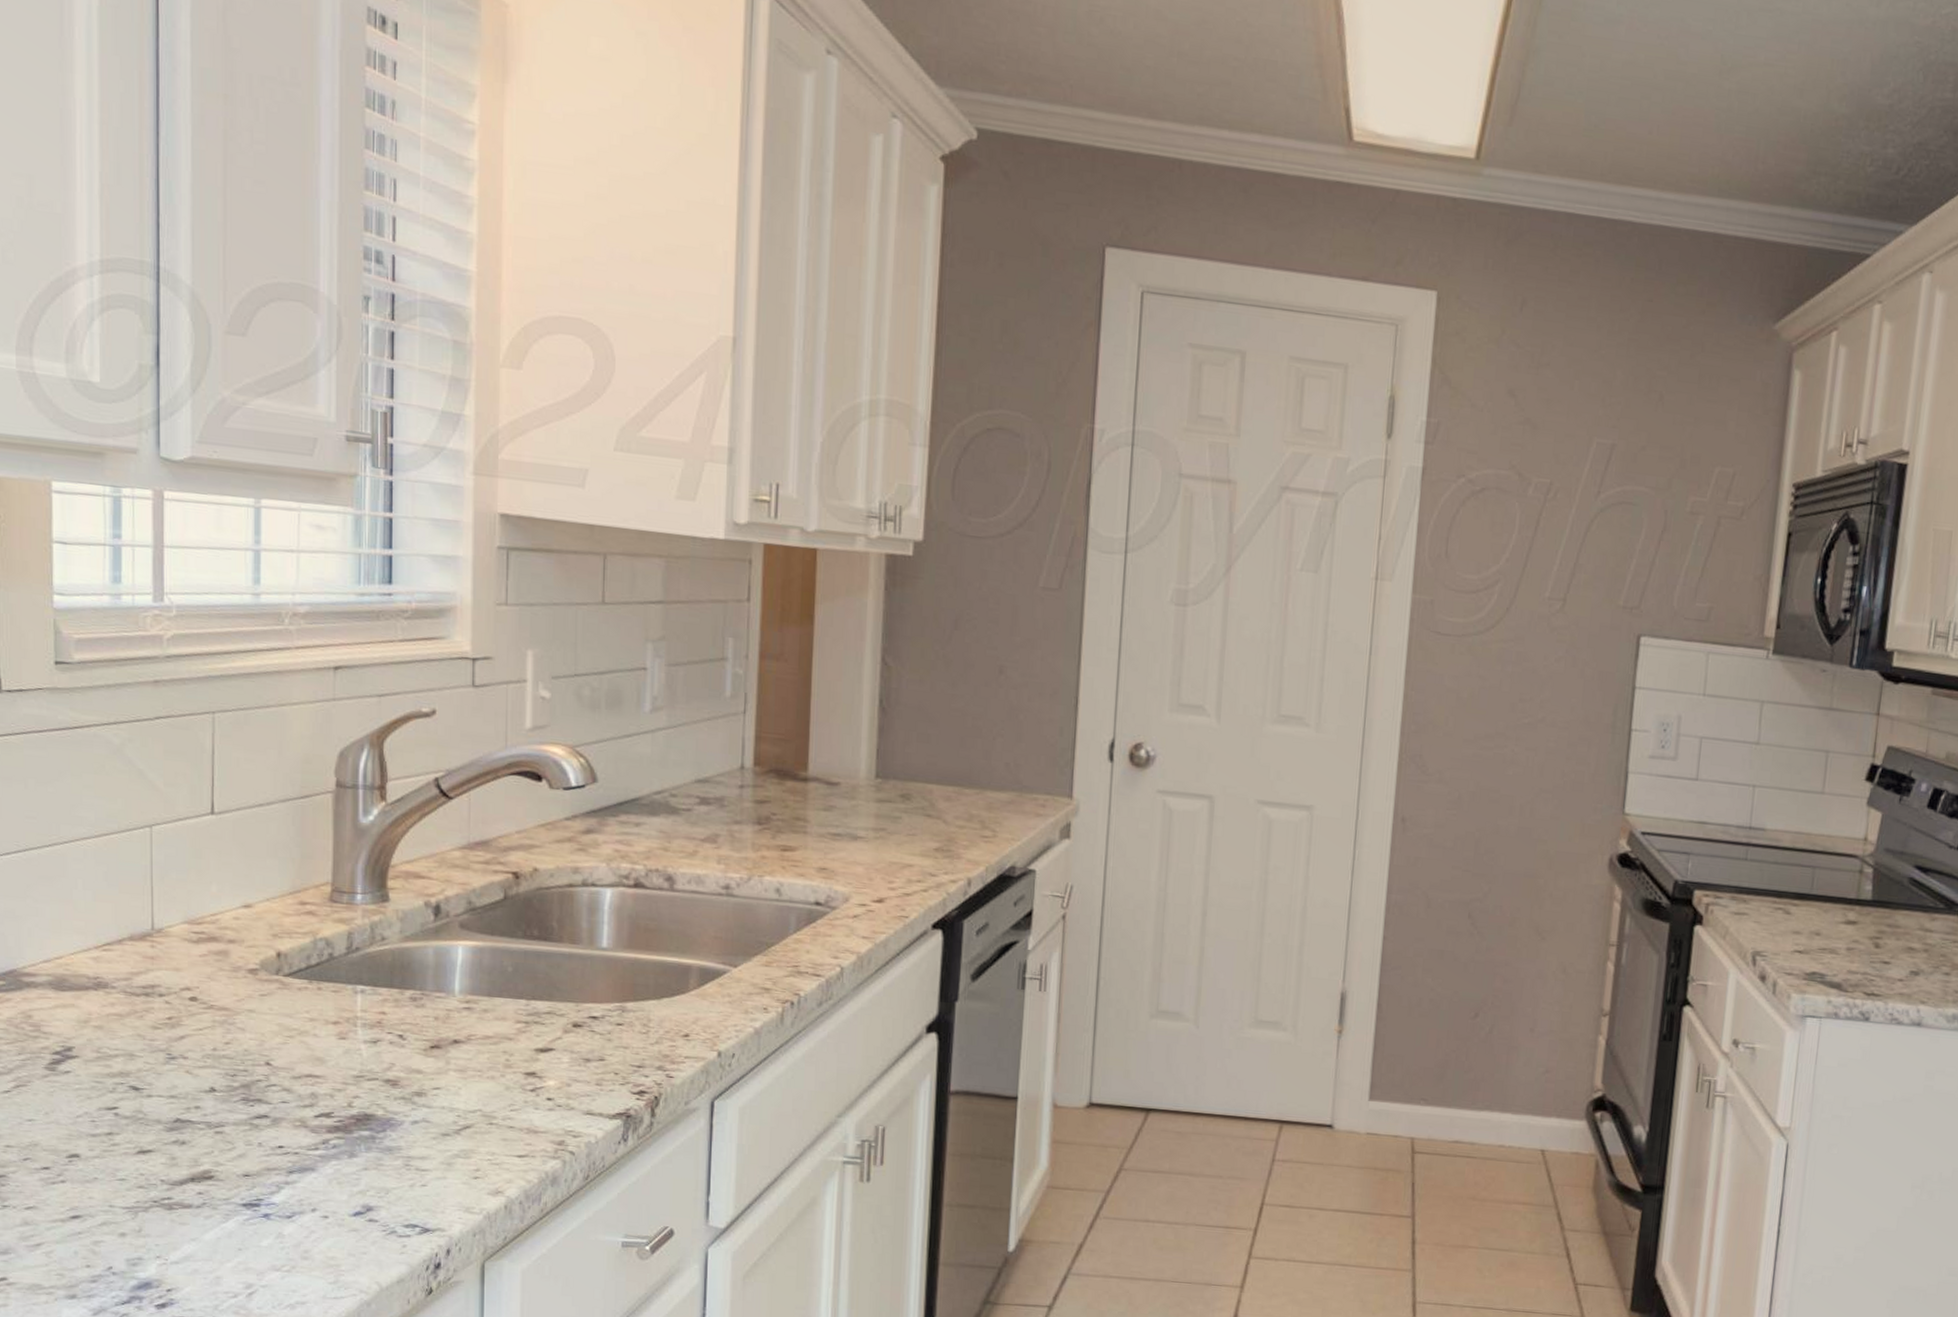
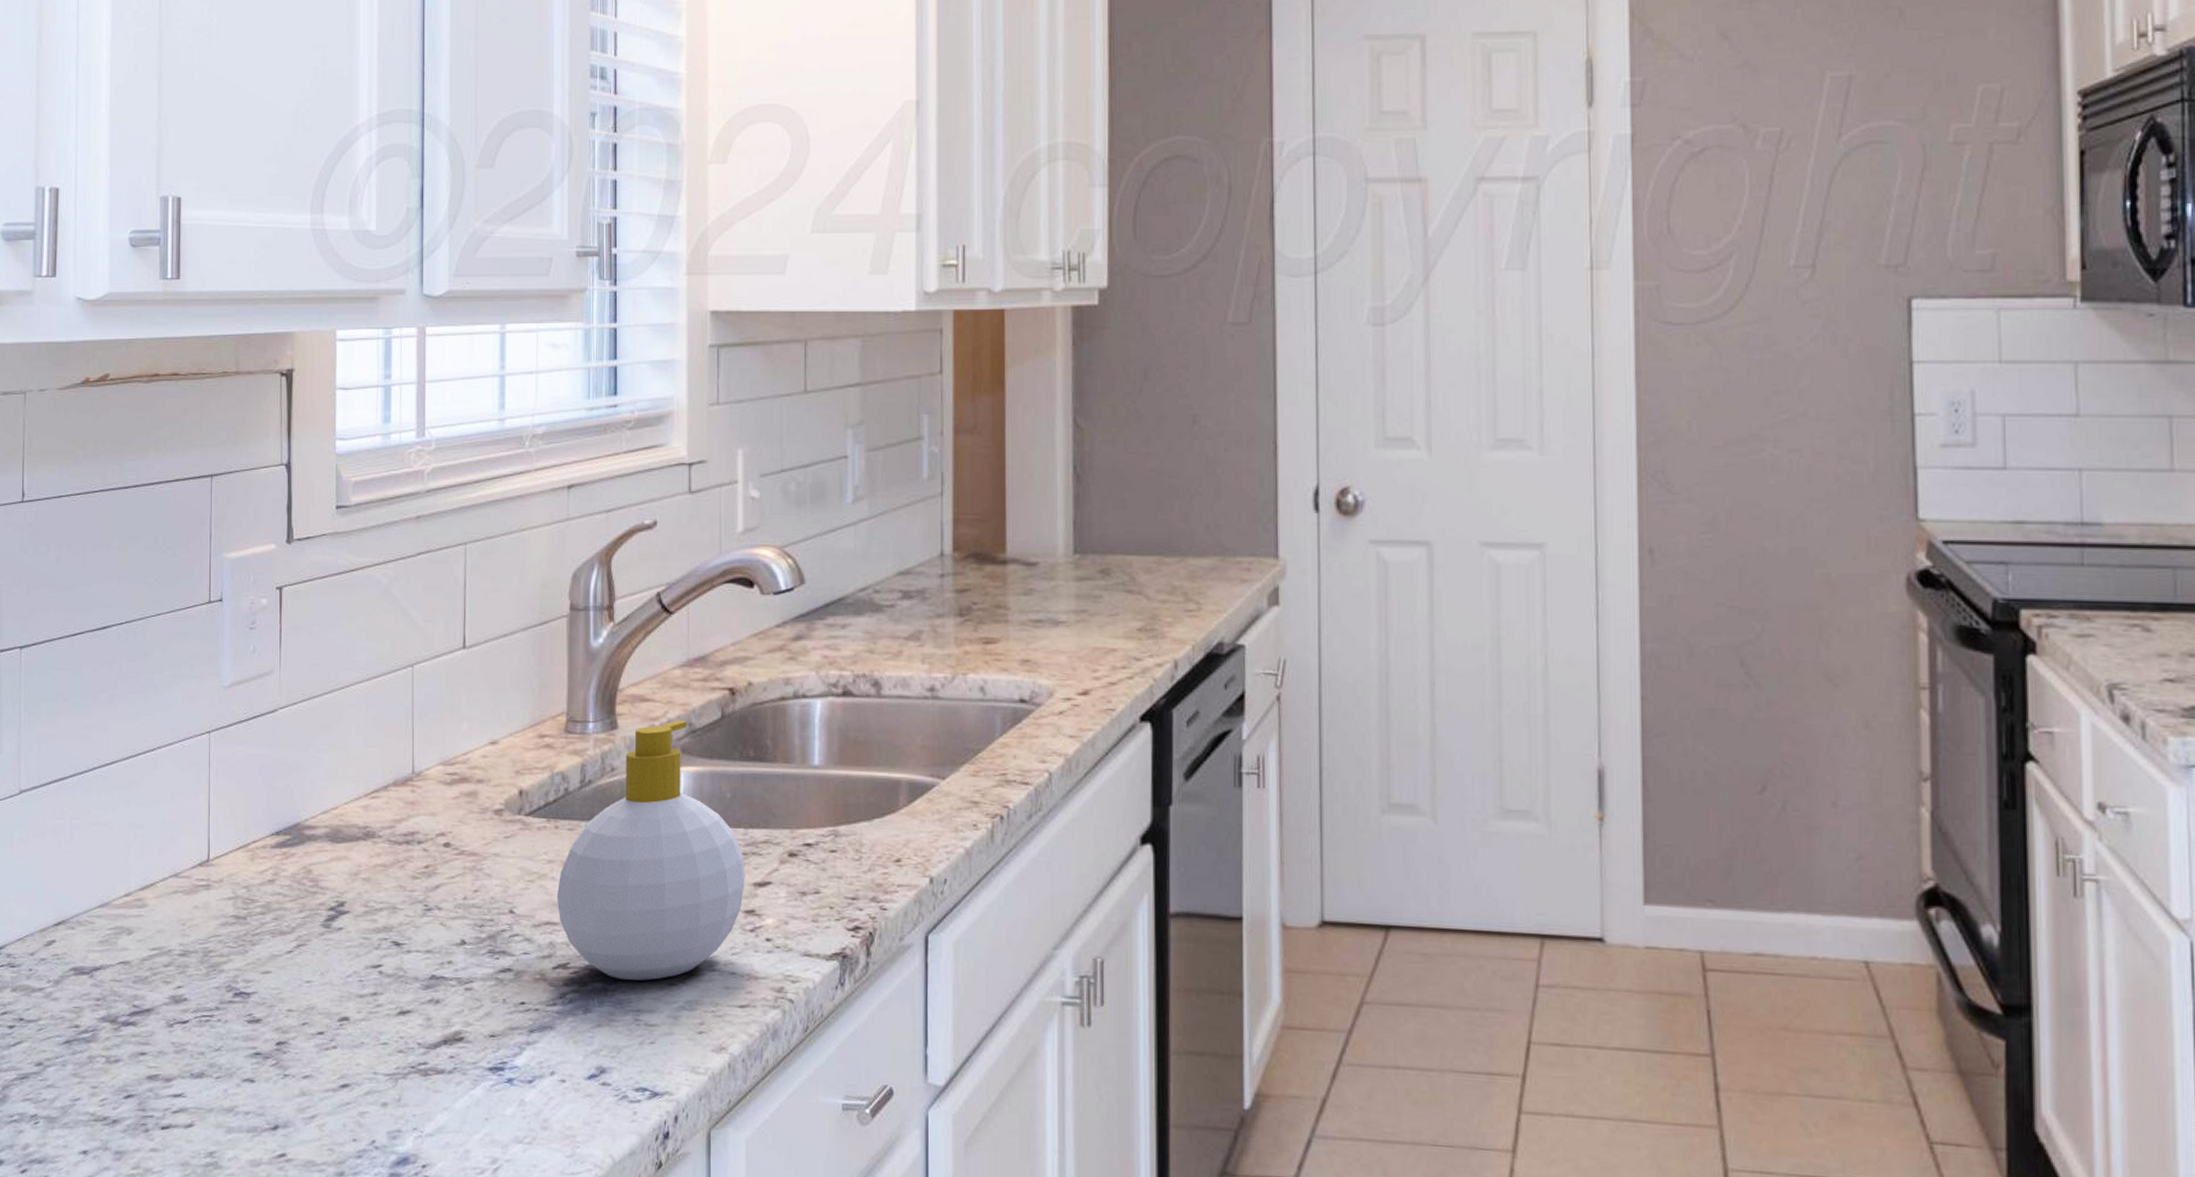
soap bottle: none [319,897,527,1131] -> present [556,719,746,981]

